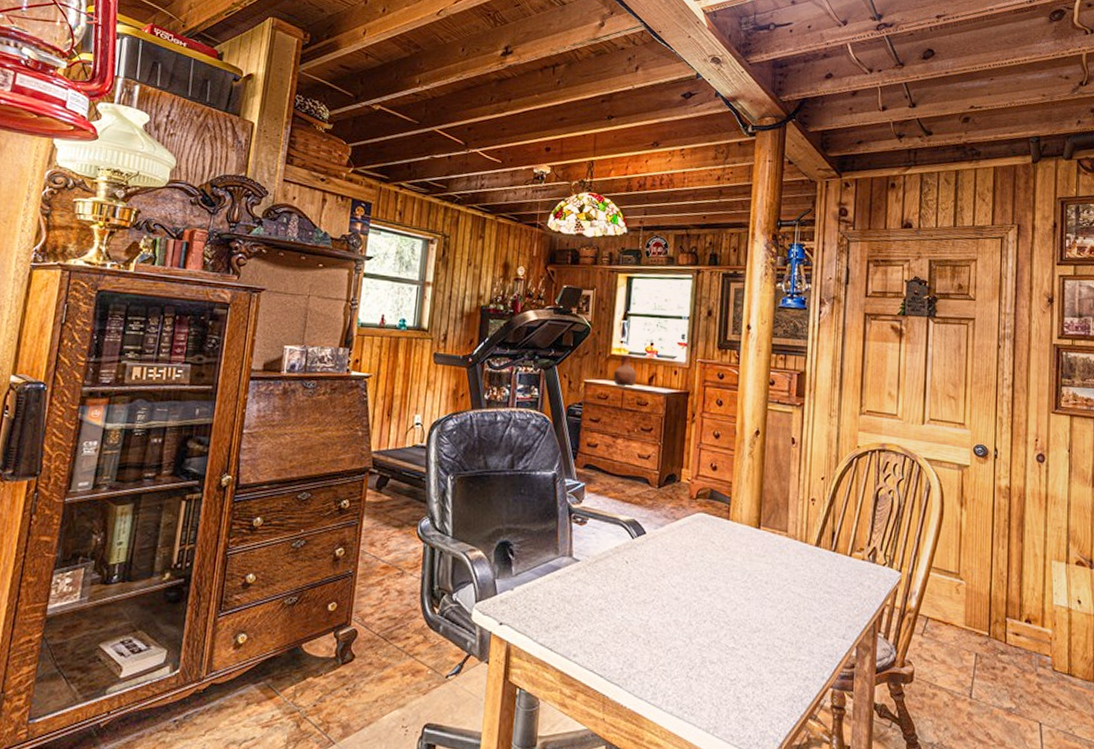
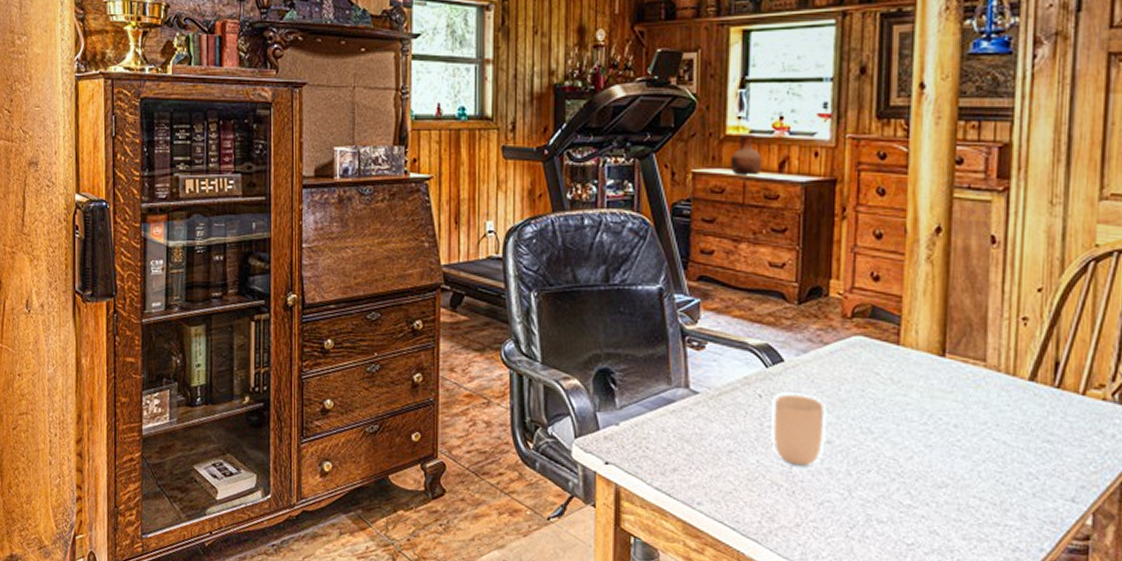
cup: none [635,560,674,619] -> present [773,394,825,466]

